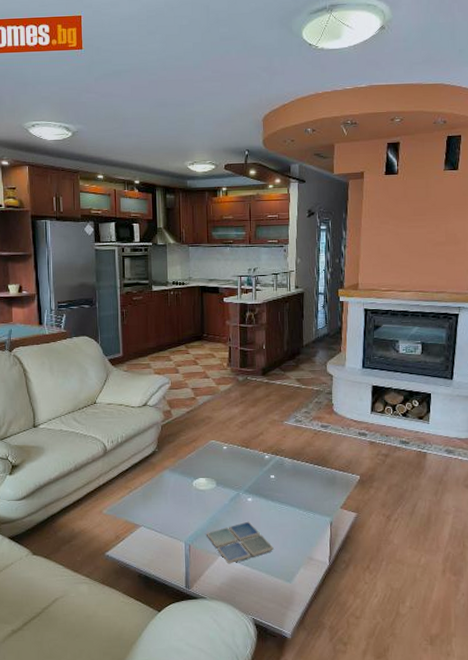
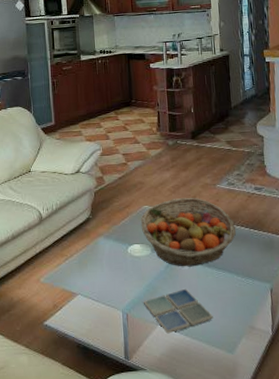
fruit basket: none [207,433,301,501] -> present [140,197,237,267]

